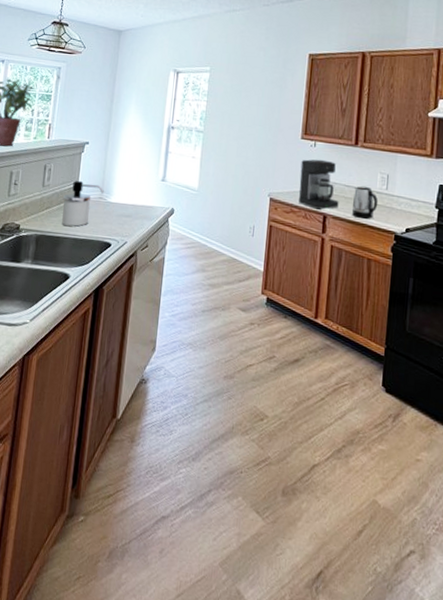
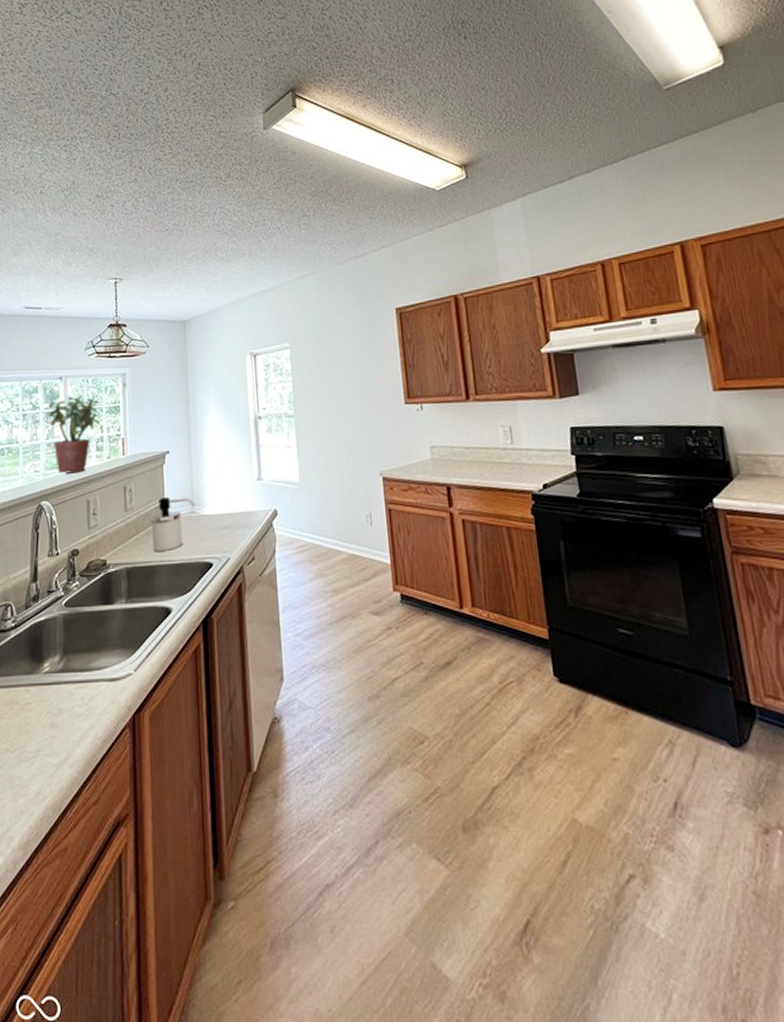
coffee maker: present [299,159,339,210] -> none [410,422,462,481]
kettle: present [351,185,378,219] -> none [475,444,506,483]

